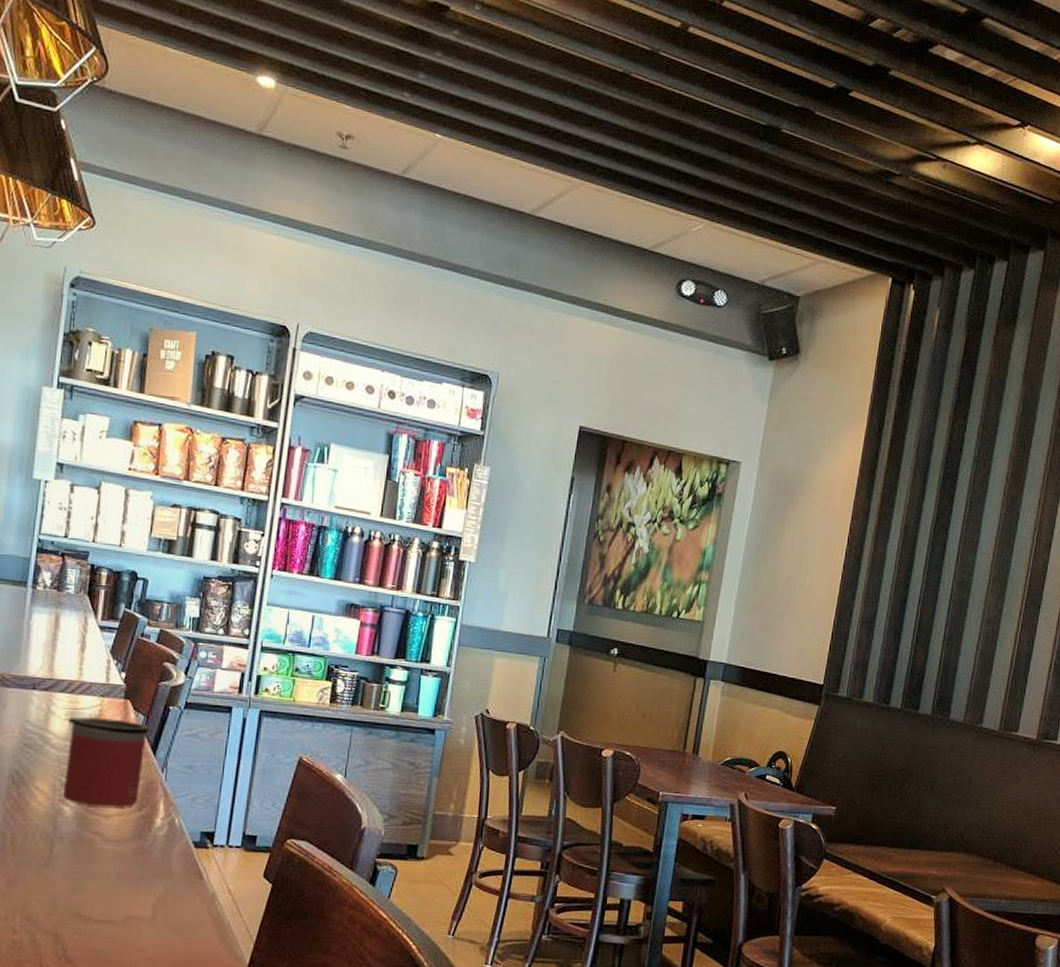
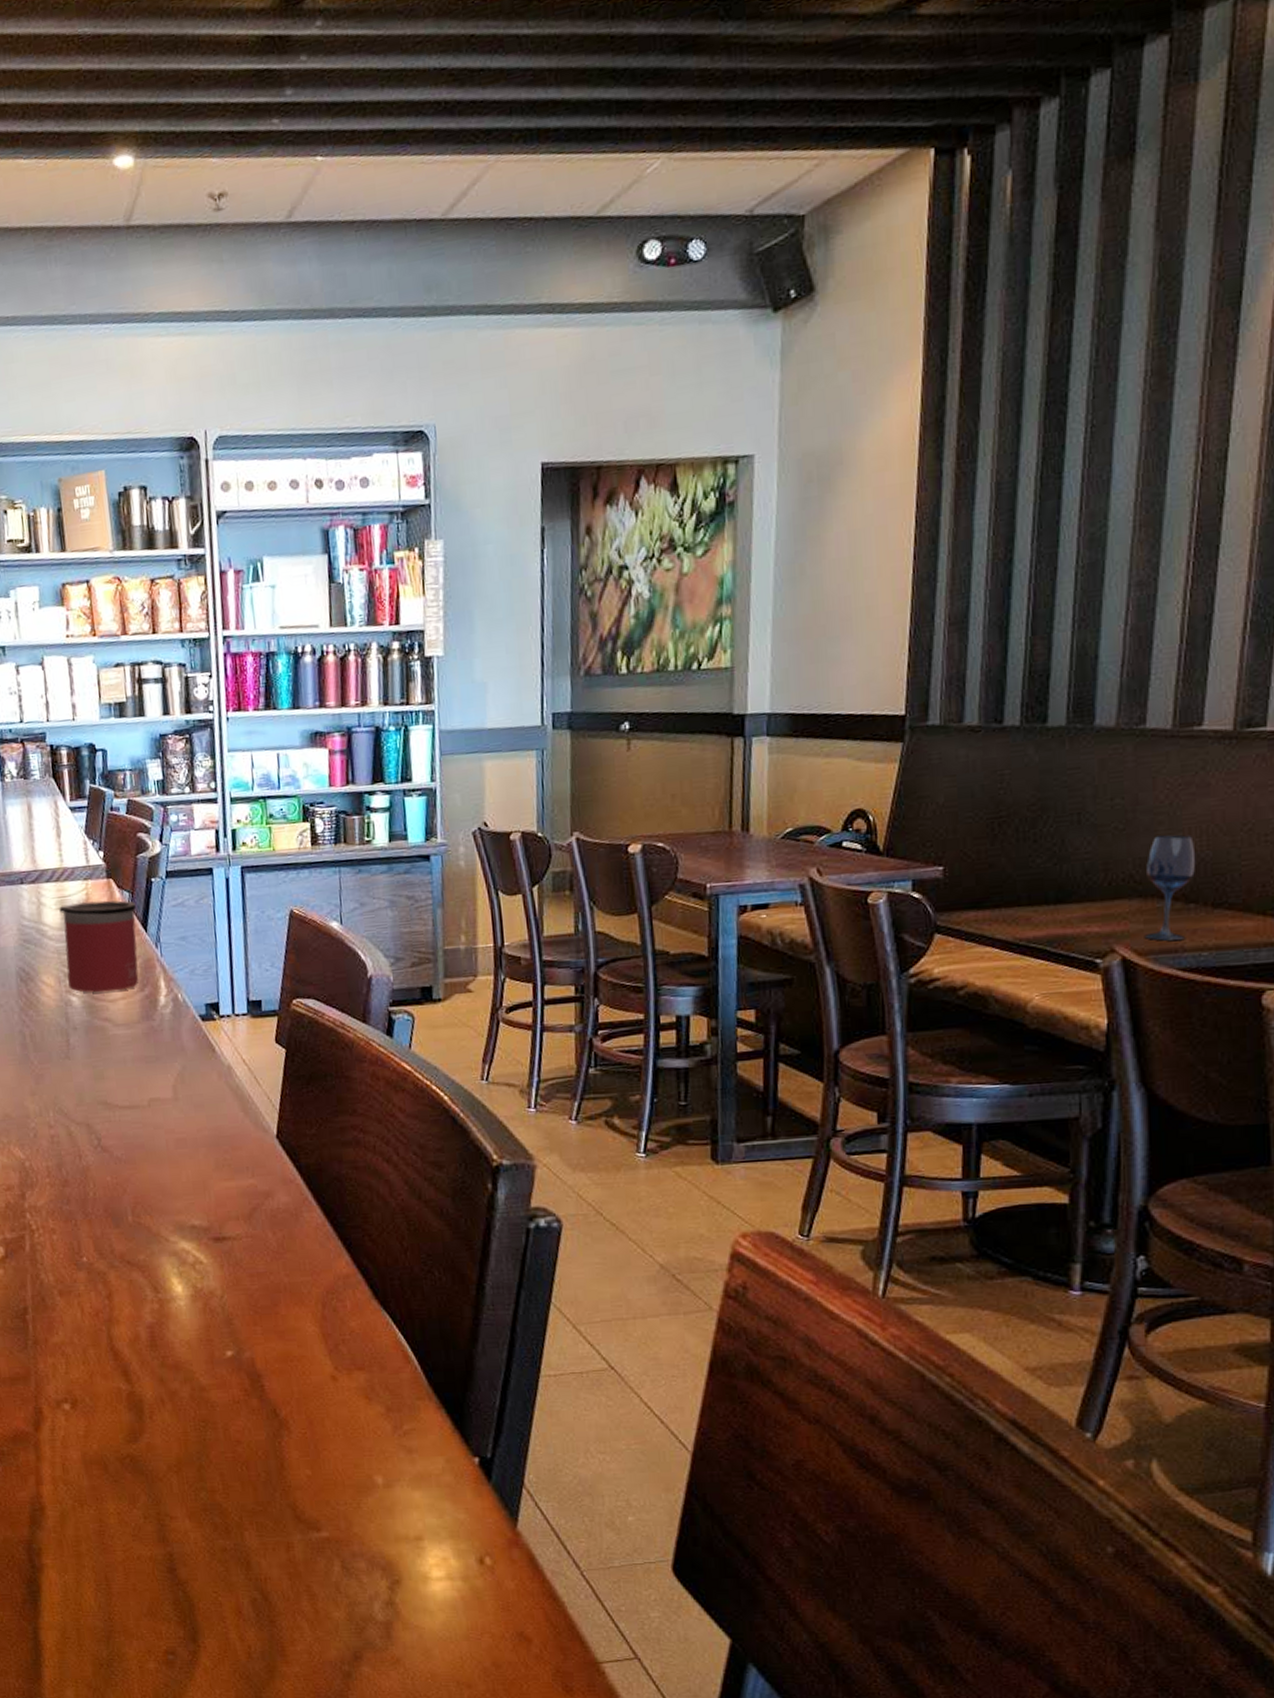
wineglass: none [965,808,1005,890] -> present [1144,834,1196,942]

